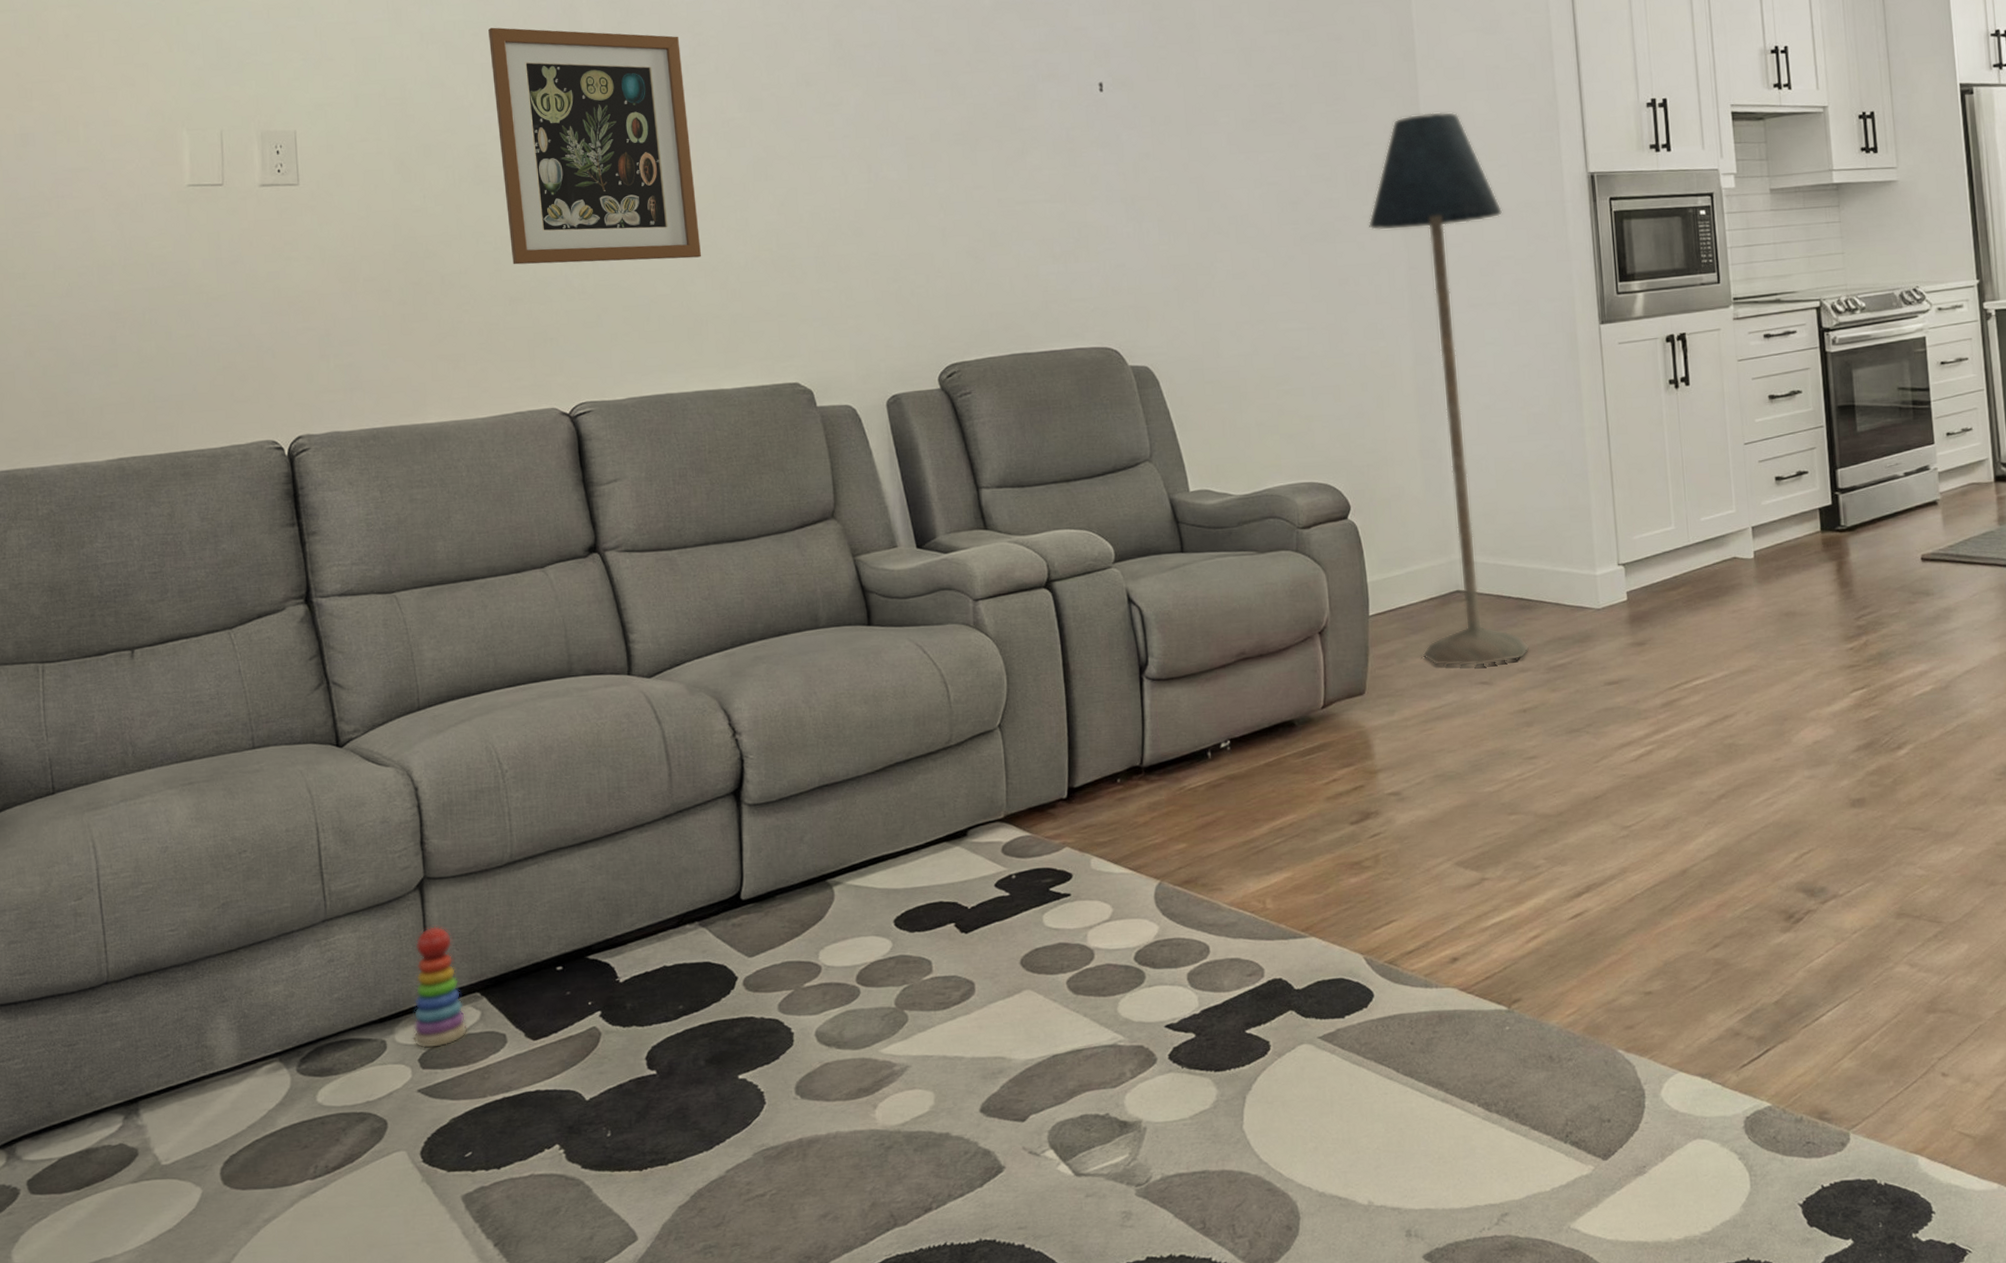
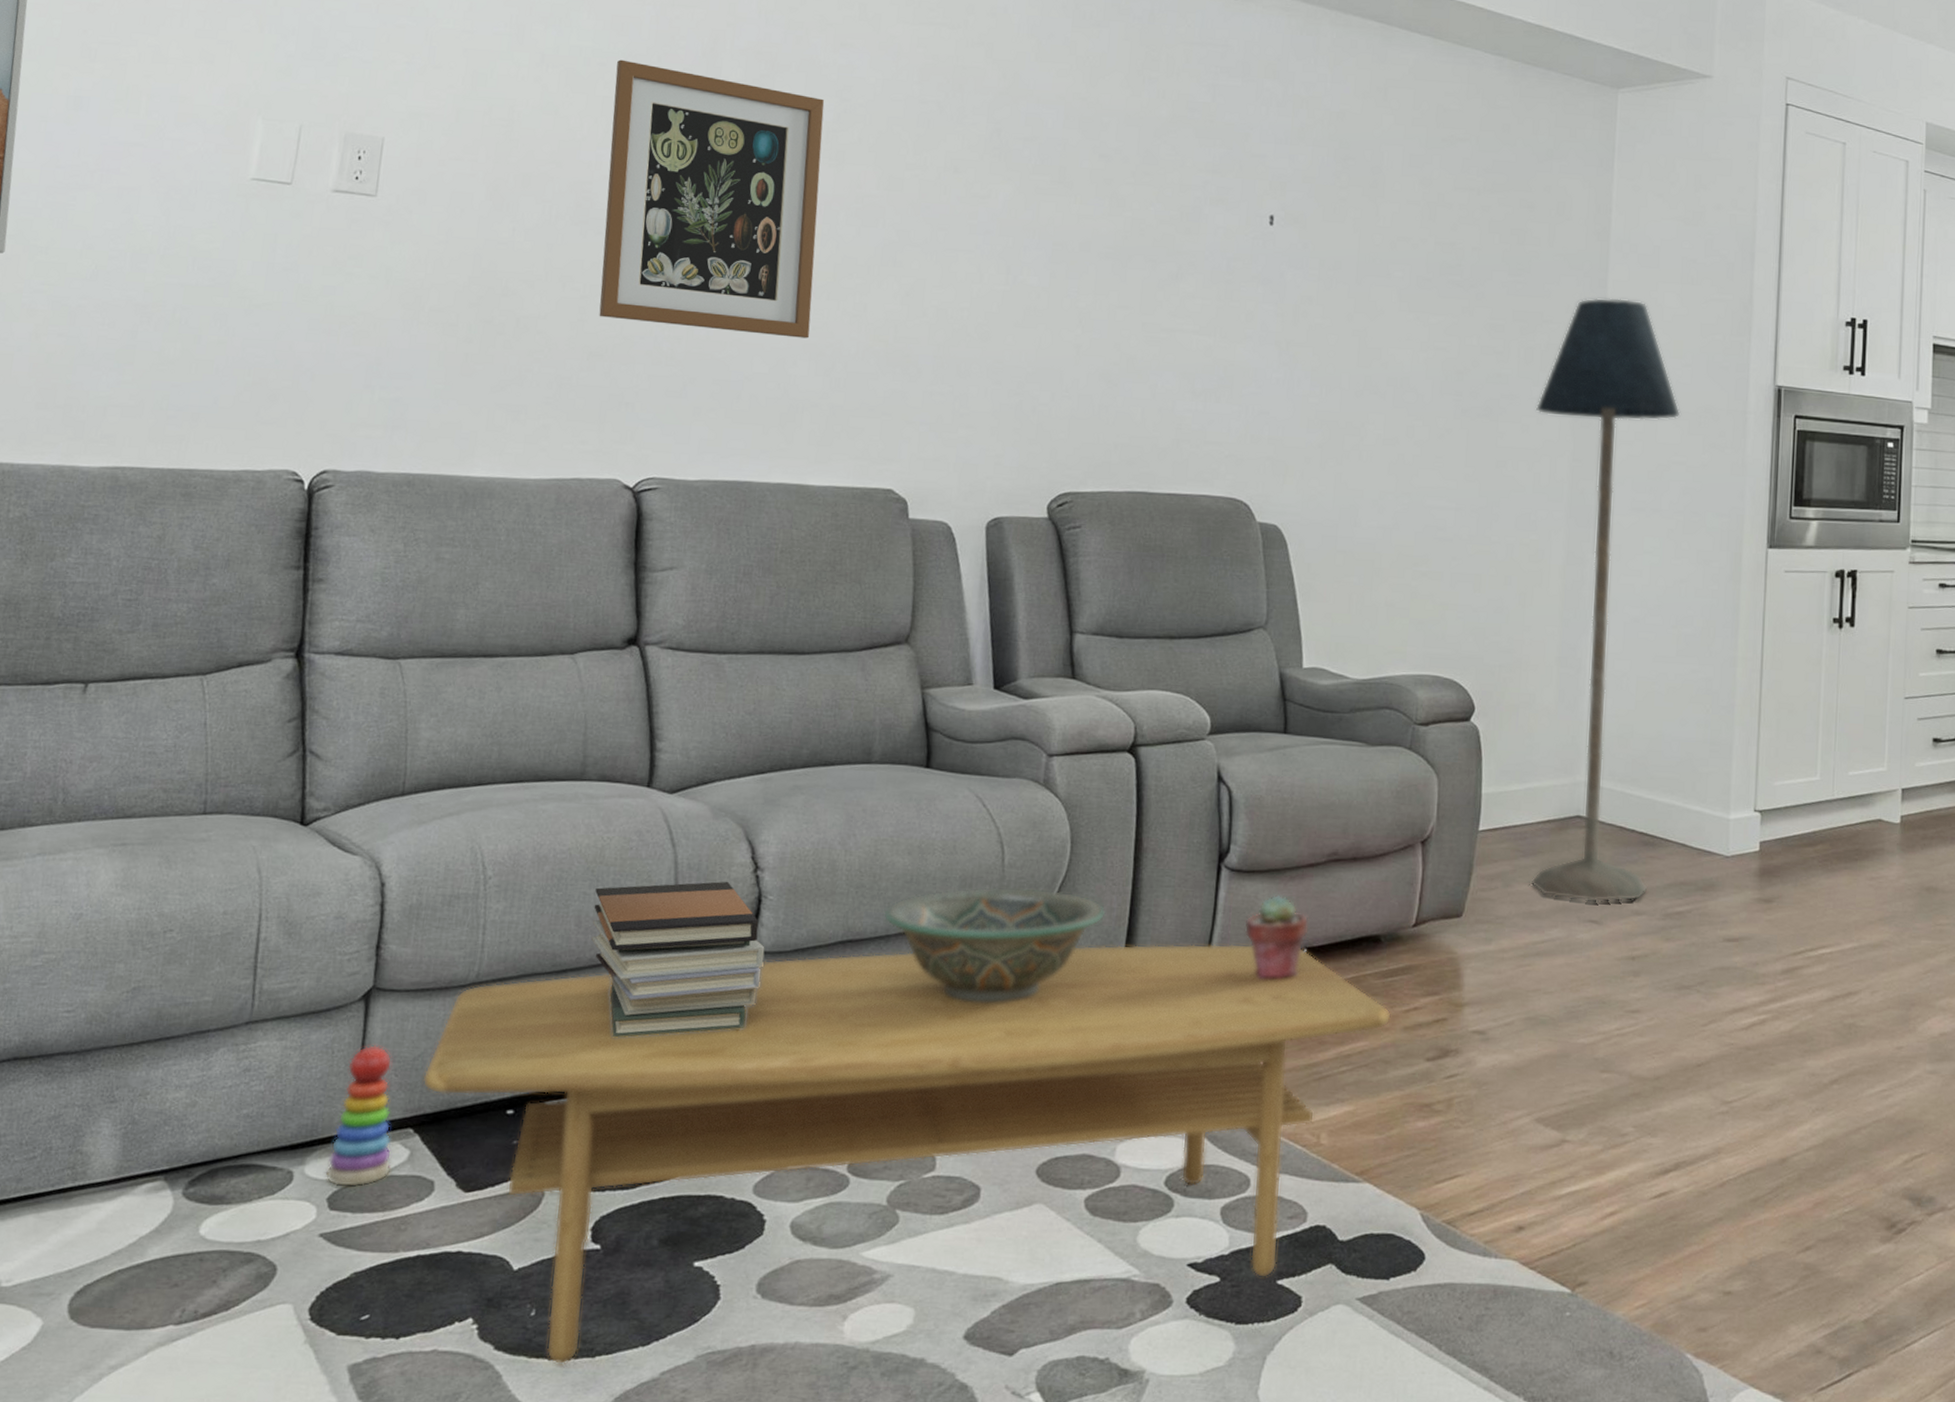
coffee table: none [480,740,1314,1174] -> present [422,943,1391,1364]
book stack: none [599,748,755,895] -> present [591,881,765,1038]
decorative bowl: none [852,718,1047,825] -> present [883,887,1106,1003]
potted succulent: none [1171,696,1229,773] -> present [1244,894,1309,981]

